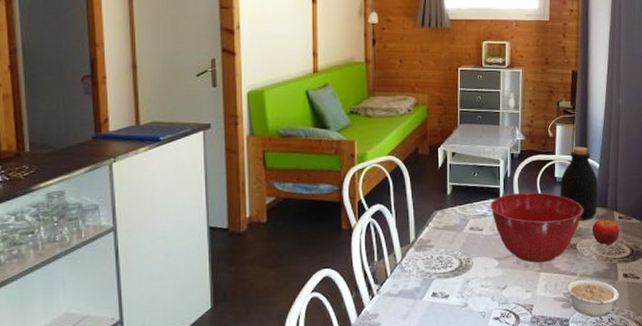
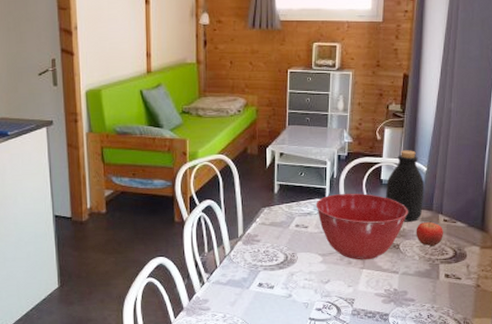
legume: present [565,278,619,317] -> none [386,276,440,313]

